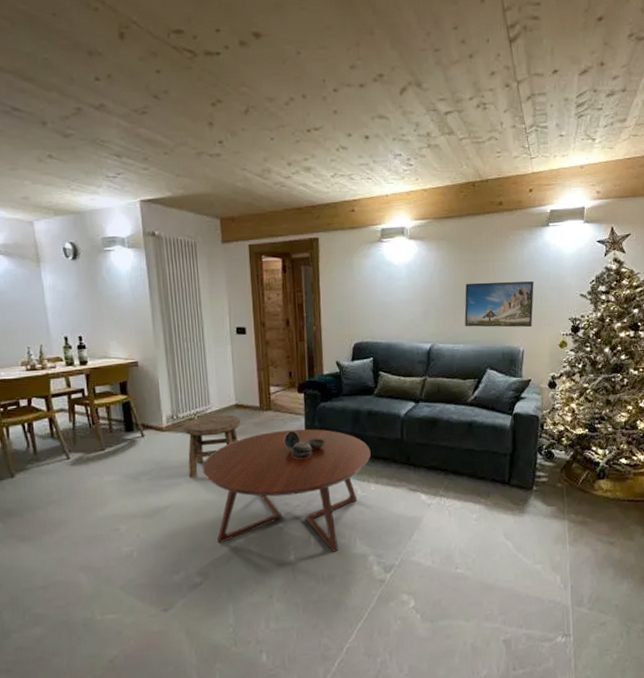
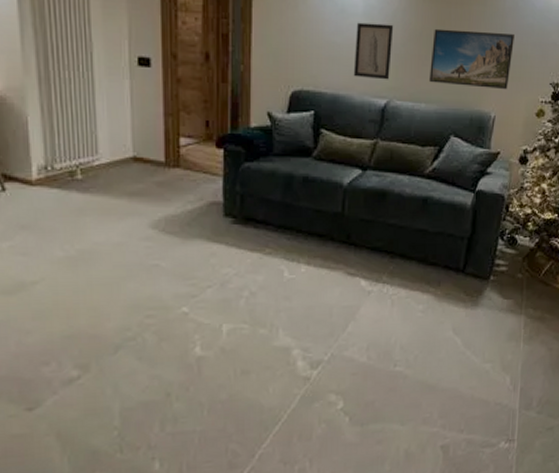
stool: present [182,414,241,478] -> none [59,168,139,247]
coffee table: present [202,429,371,552] -> none [84,193,304,344]
decorative bowl: present [284,430,325,458] -> none [195,195,247,229]
wall art: none [401,283,432,328] -> present [353,22,394,80]

